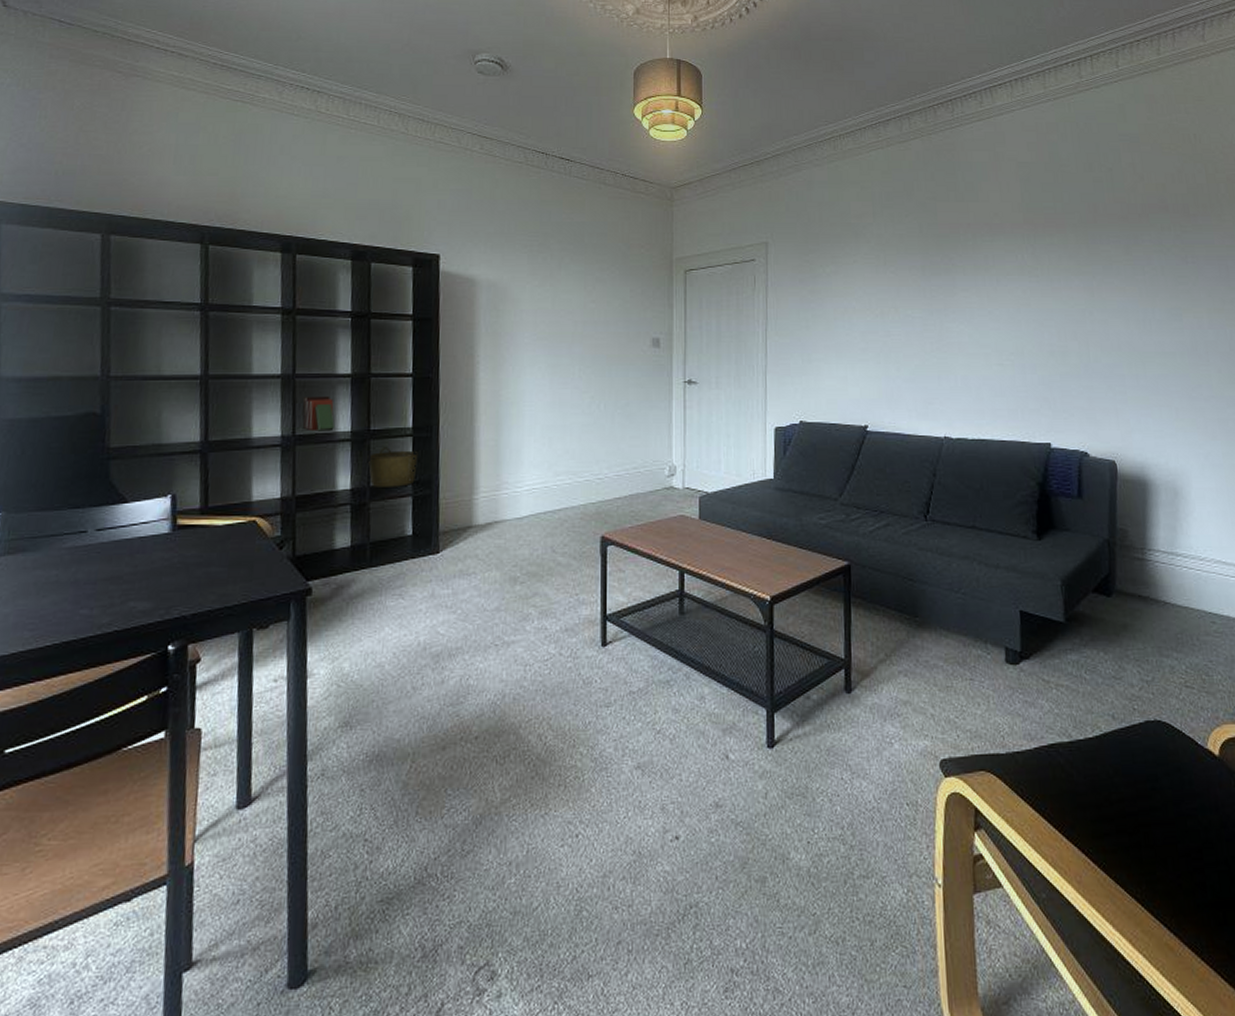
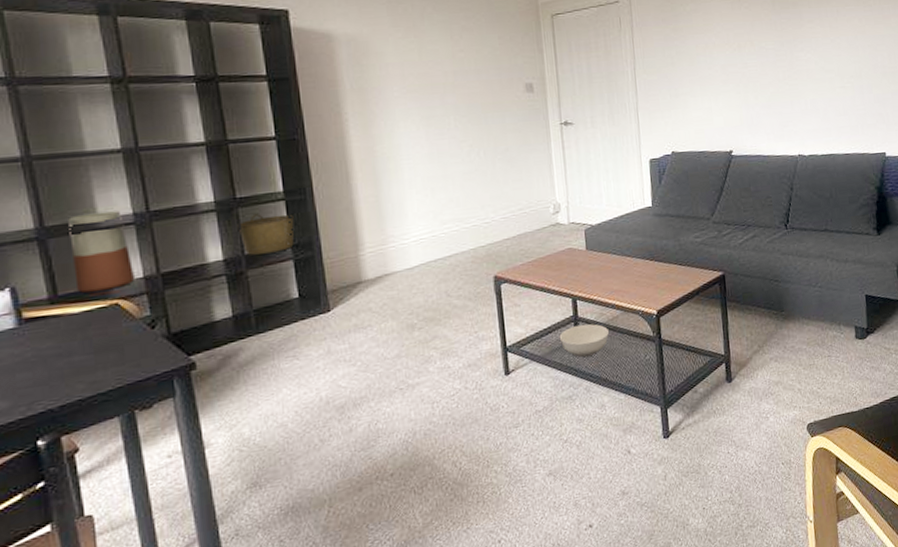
vase: none [224,432,274,508] -> present [68,211,136,294]
books: present [302,395,335,432] -> none [152,167,194,206]
bowl: none [662,601,715,639] -> present [559,324,609,358]

